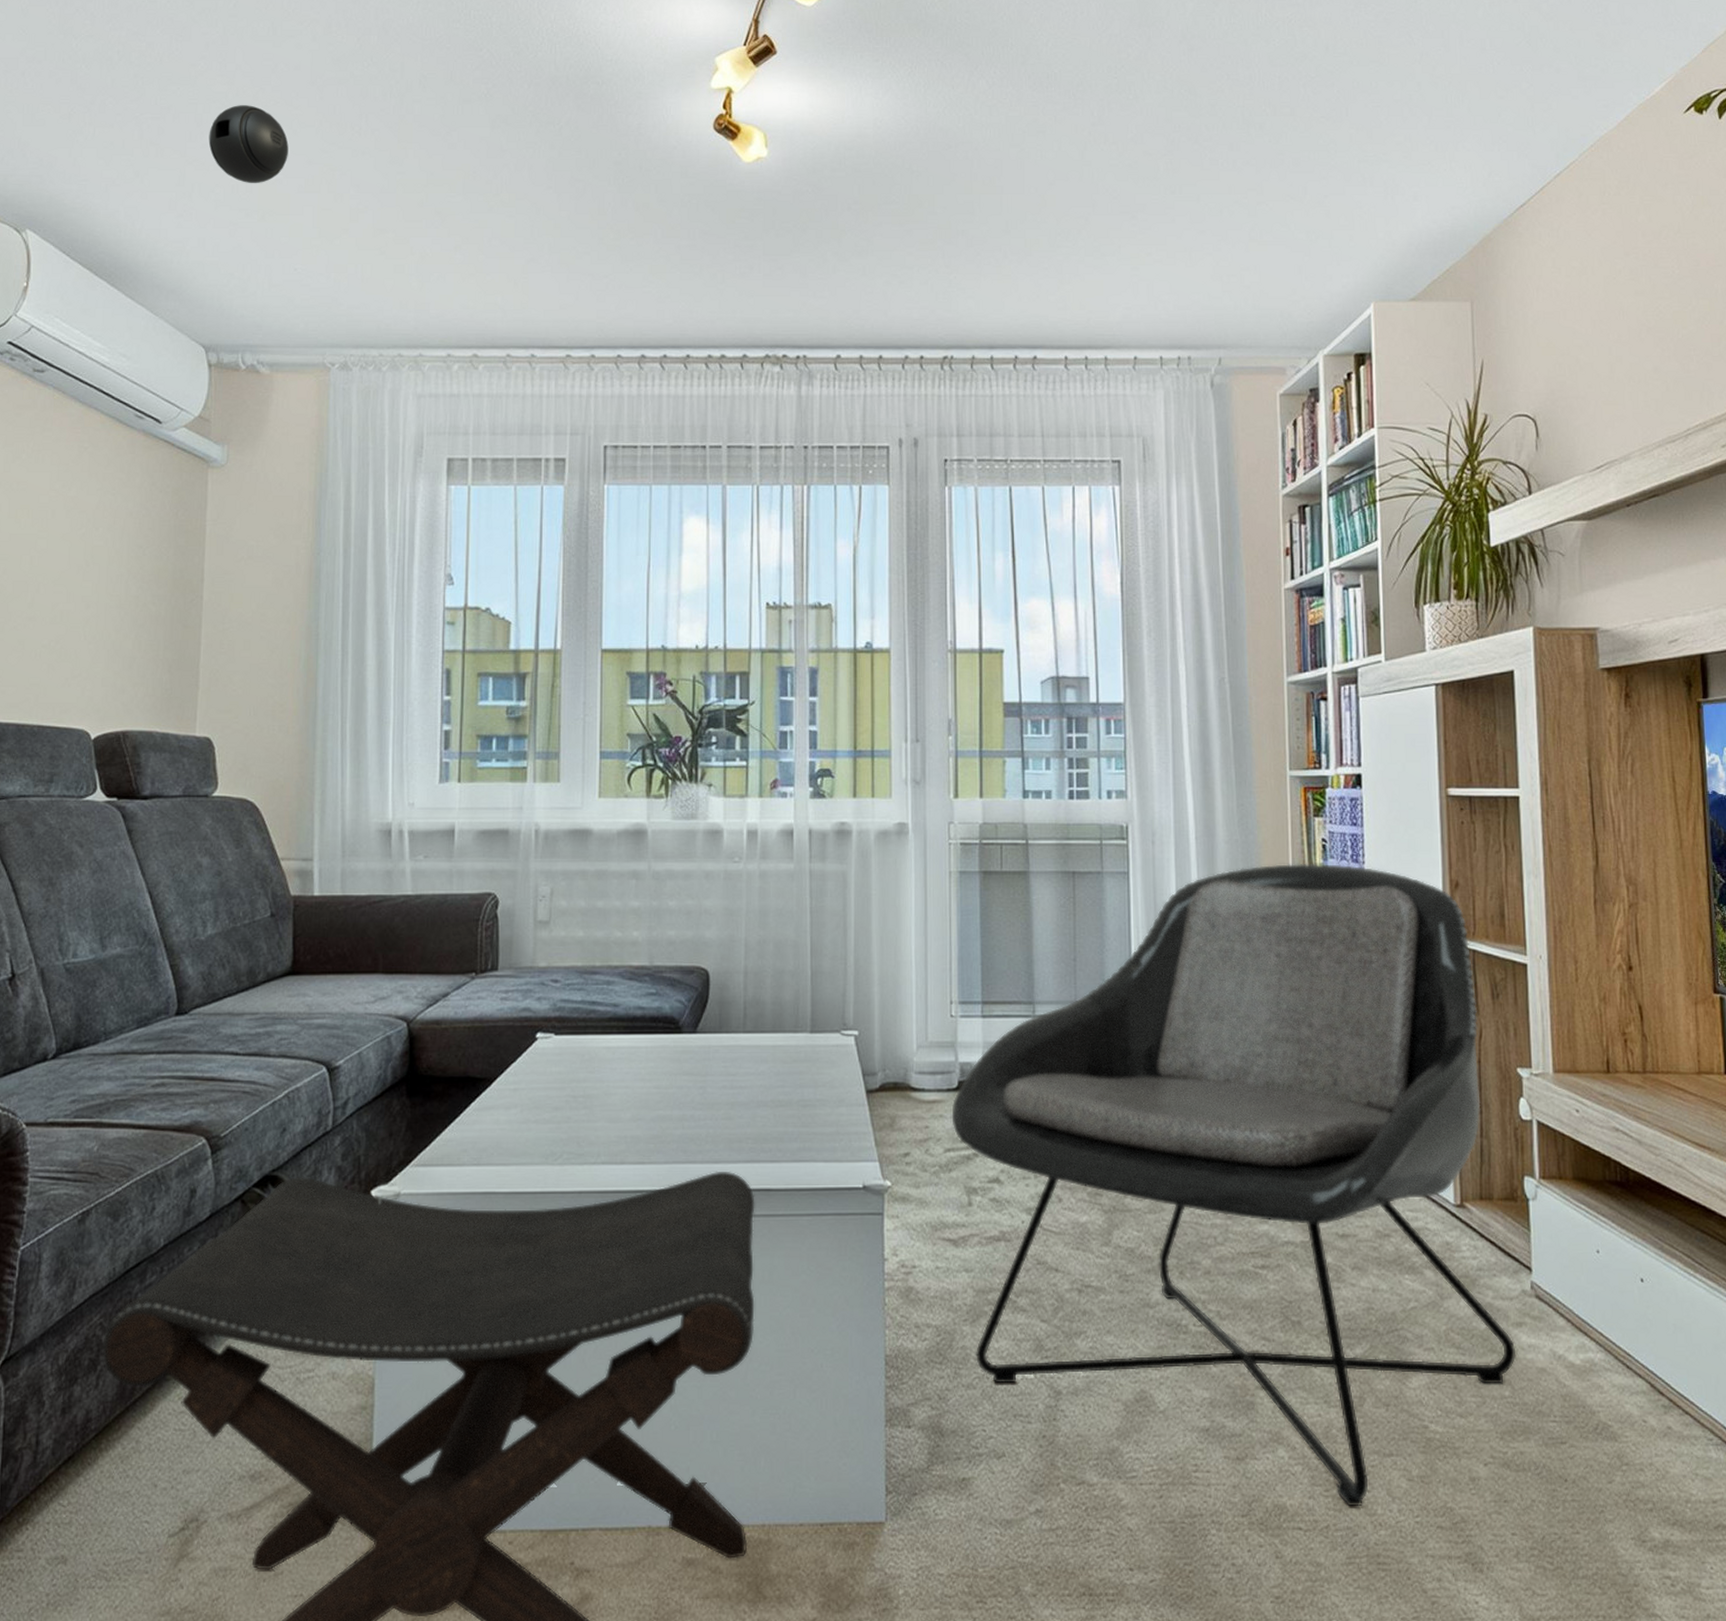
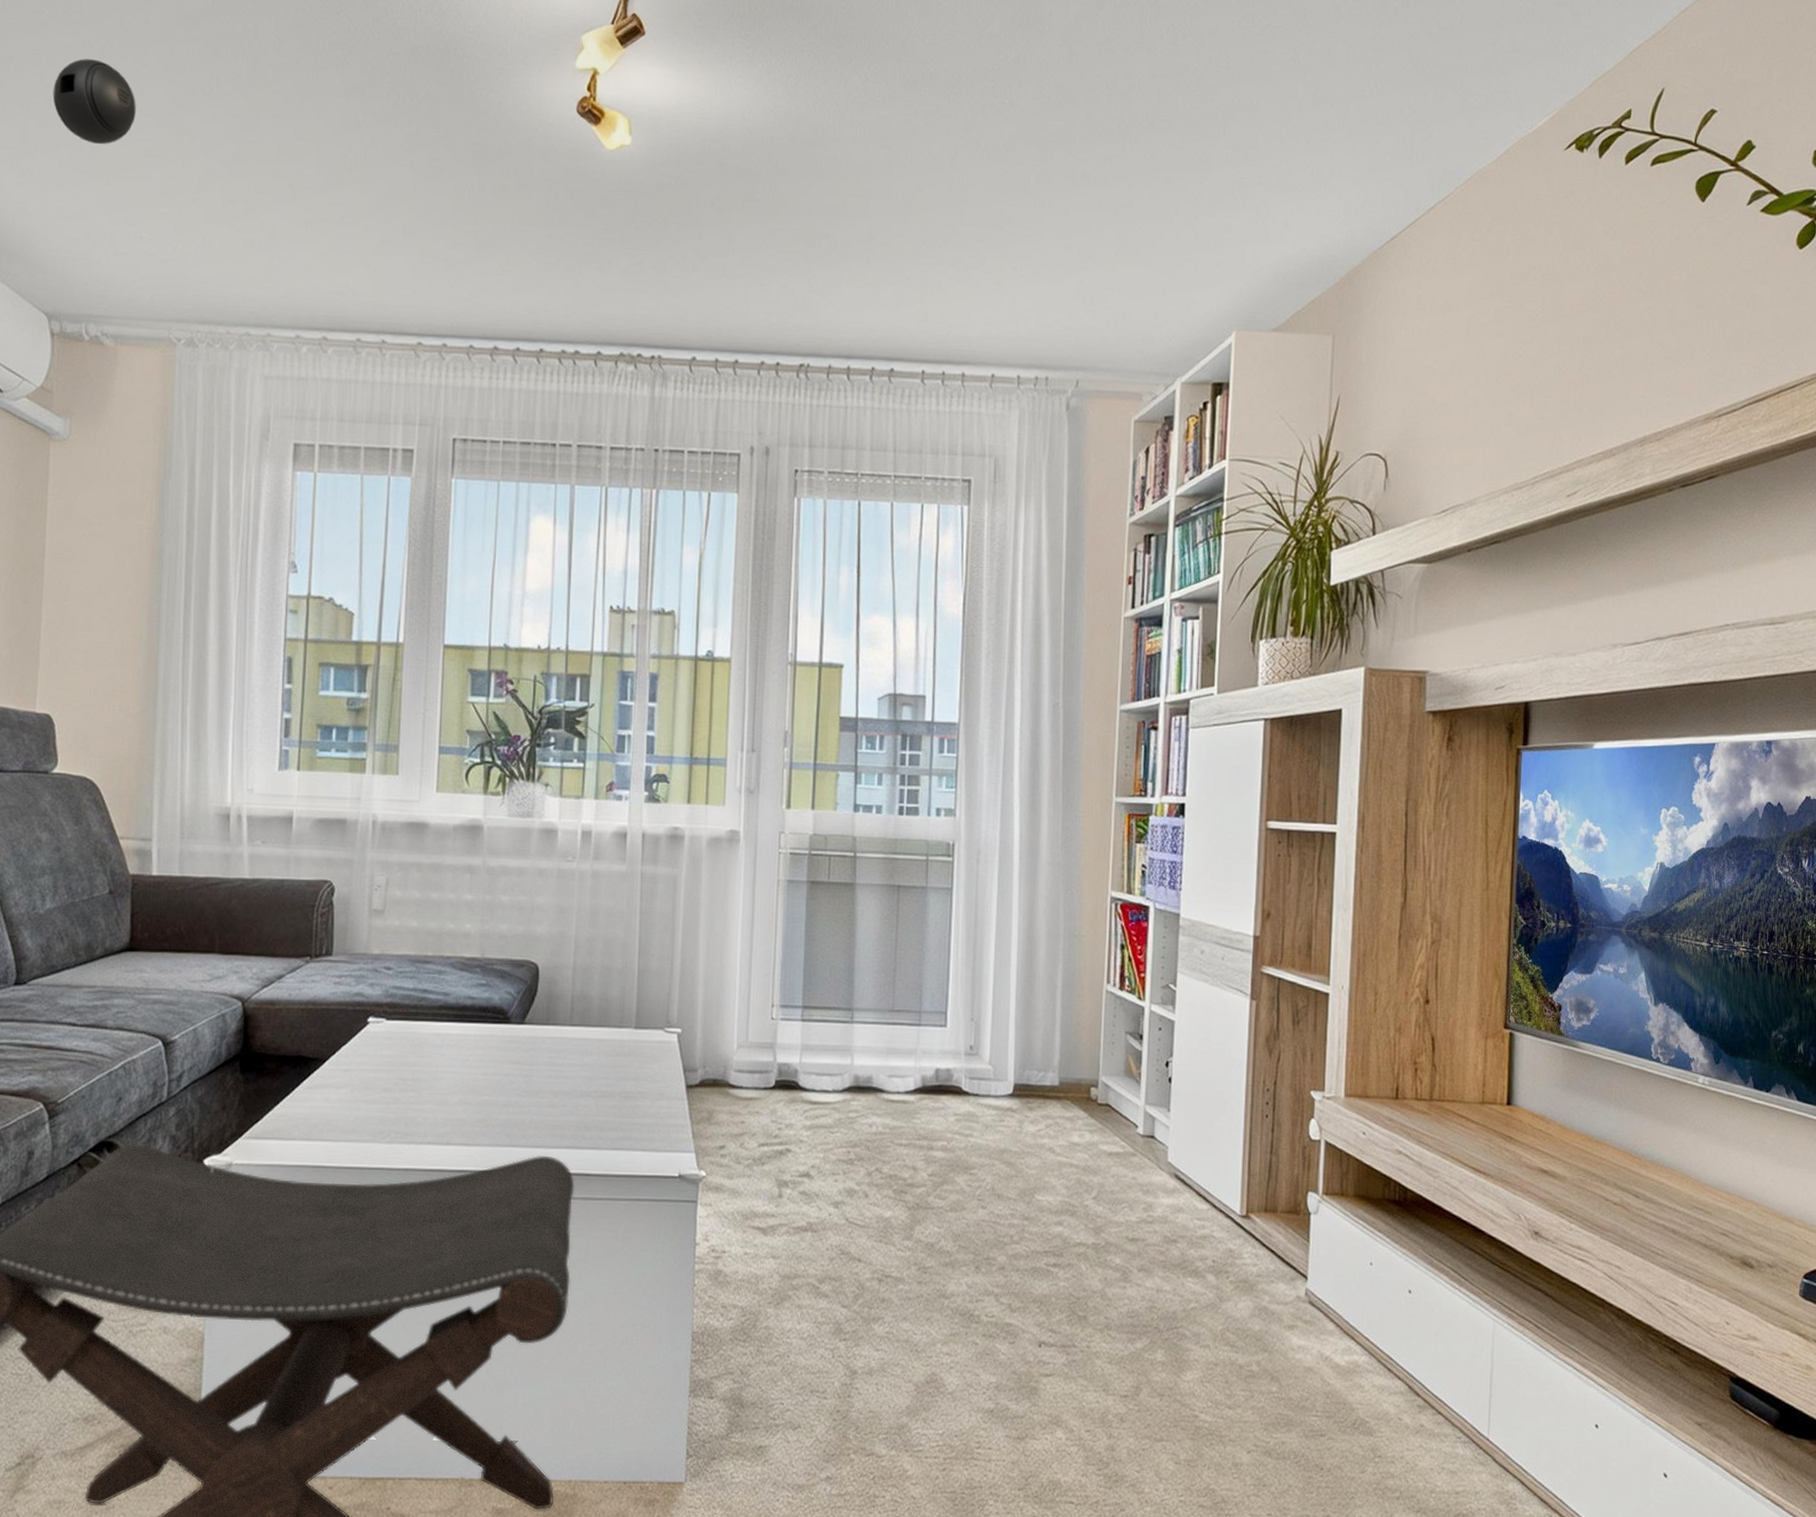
lounge chair: present [951,863,1517,1507] -> none [767,887,1286,1485]

